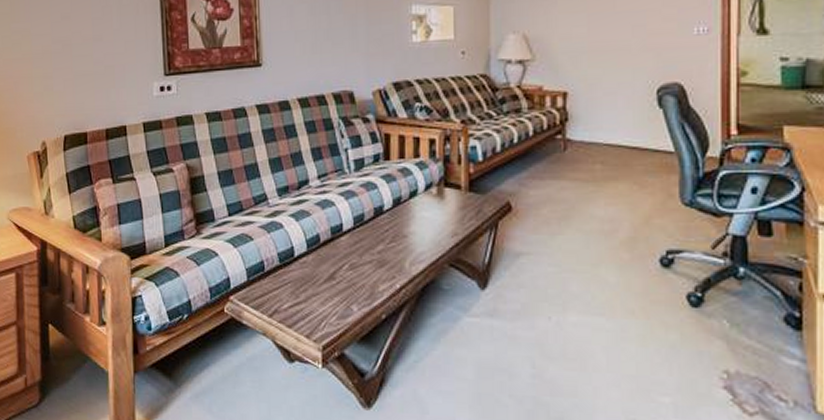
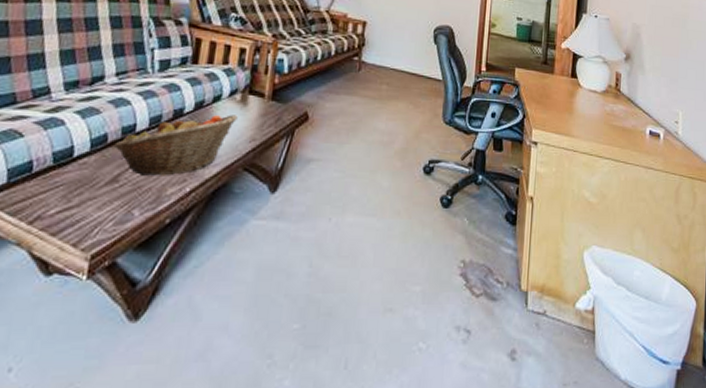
fruit basket: none [325,209,436,273] -> present [112,115,238,176]

